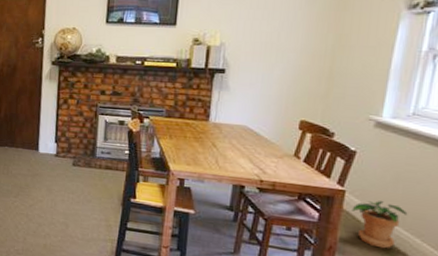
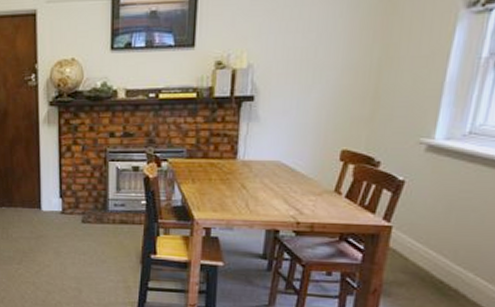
potted plant: present [351,201,408,249] -> none [398,235,461,287]

